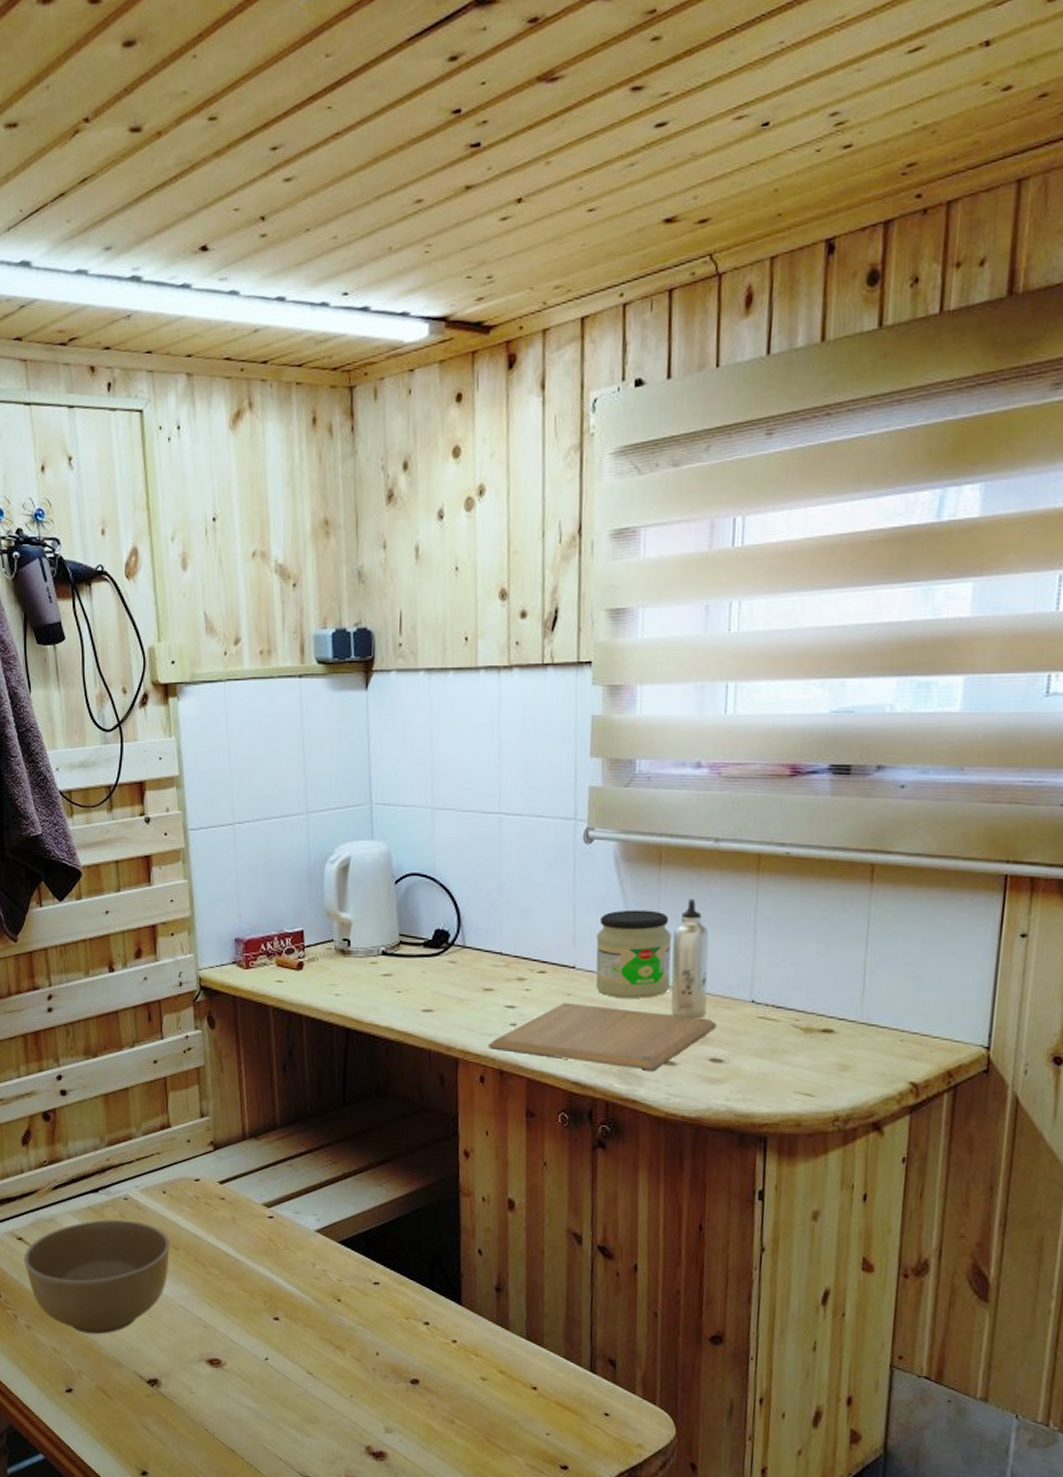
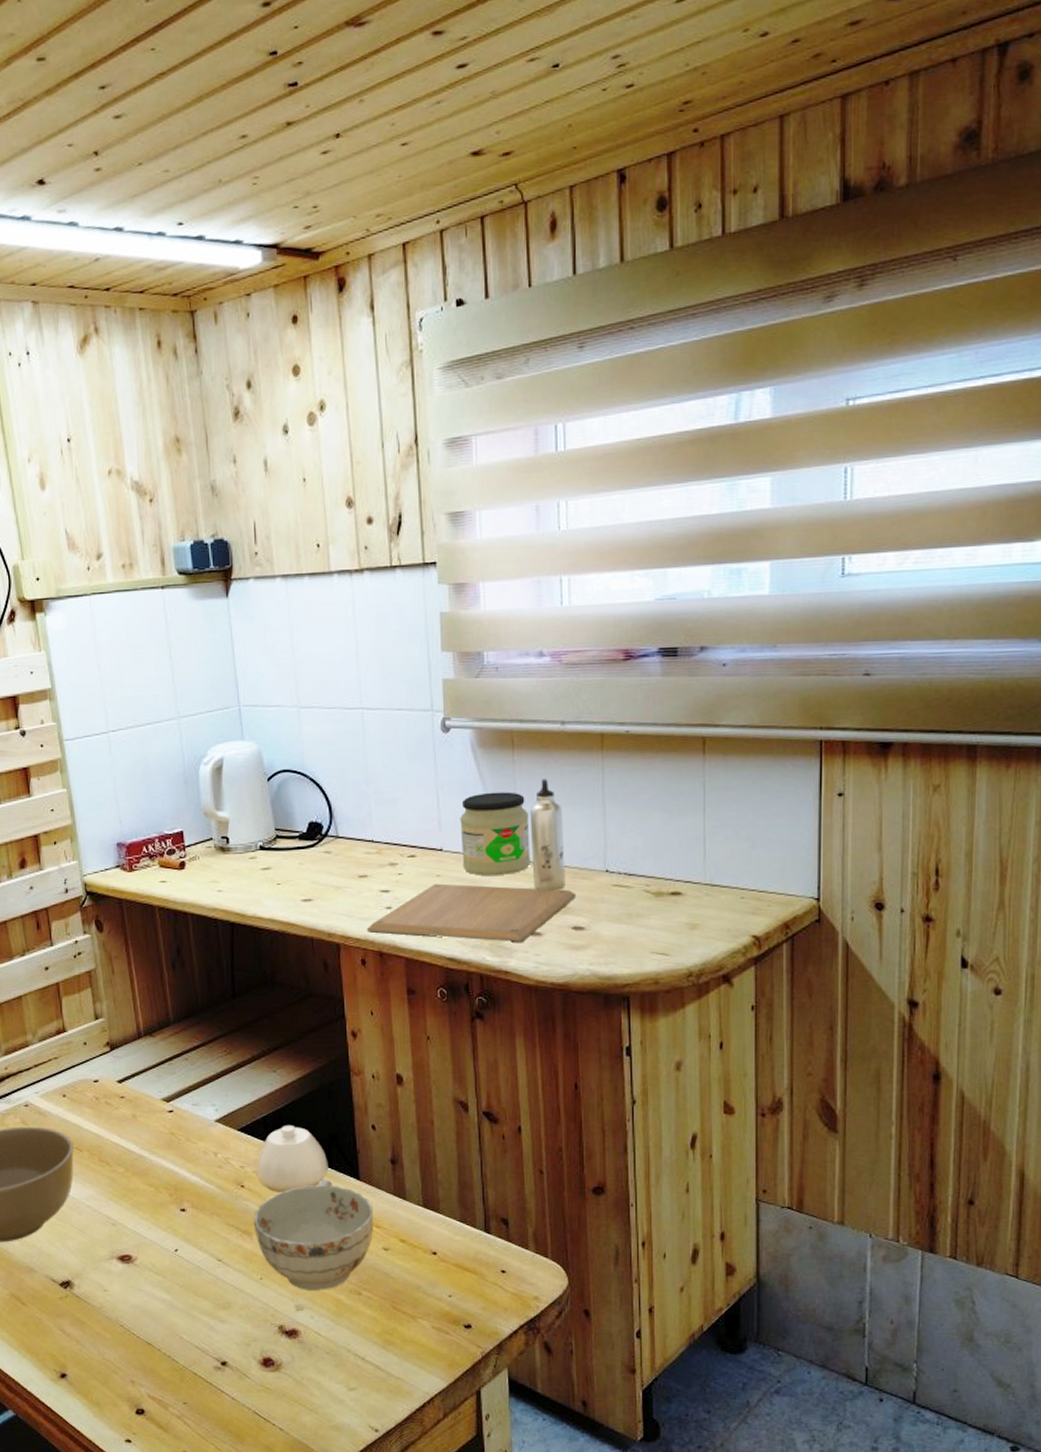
teacup: none [347,1300,474,1415] -> present [253,1179,374,1290]
sugar bowl: none [353,1241,430,1311] -> present [255,1124,329,1192]

